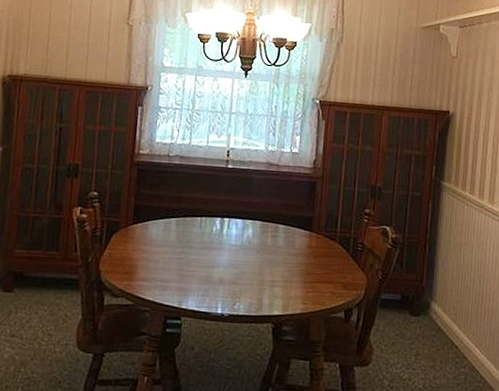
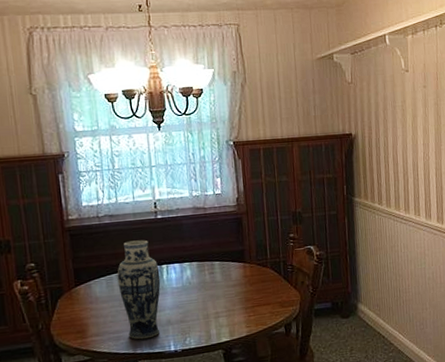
vase: none [176,186,221,295] -> present [117,240,161,340]

